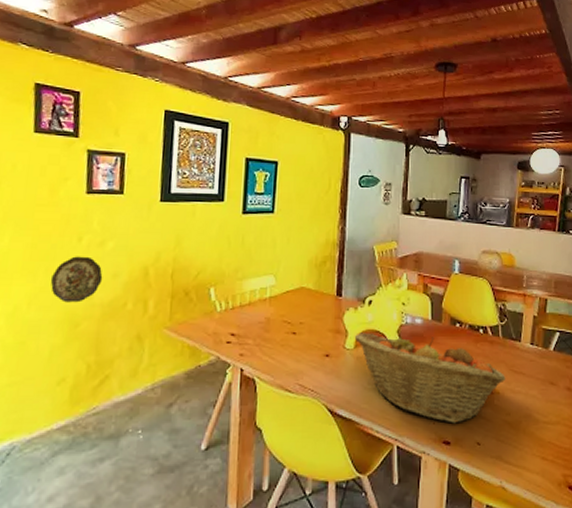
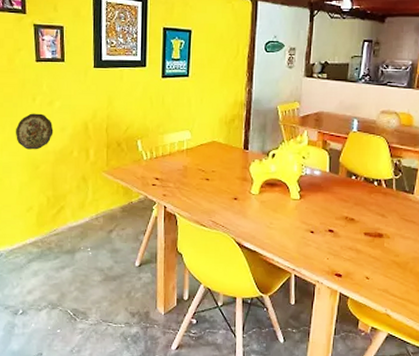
fruit basket: present [355,332,506,424] -> none [260,181,397,260]

